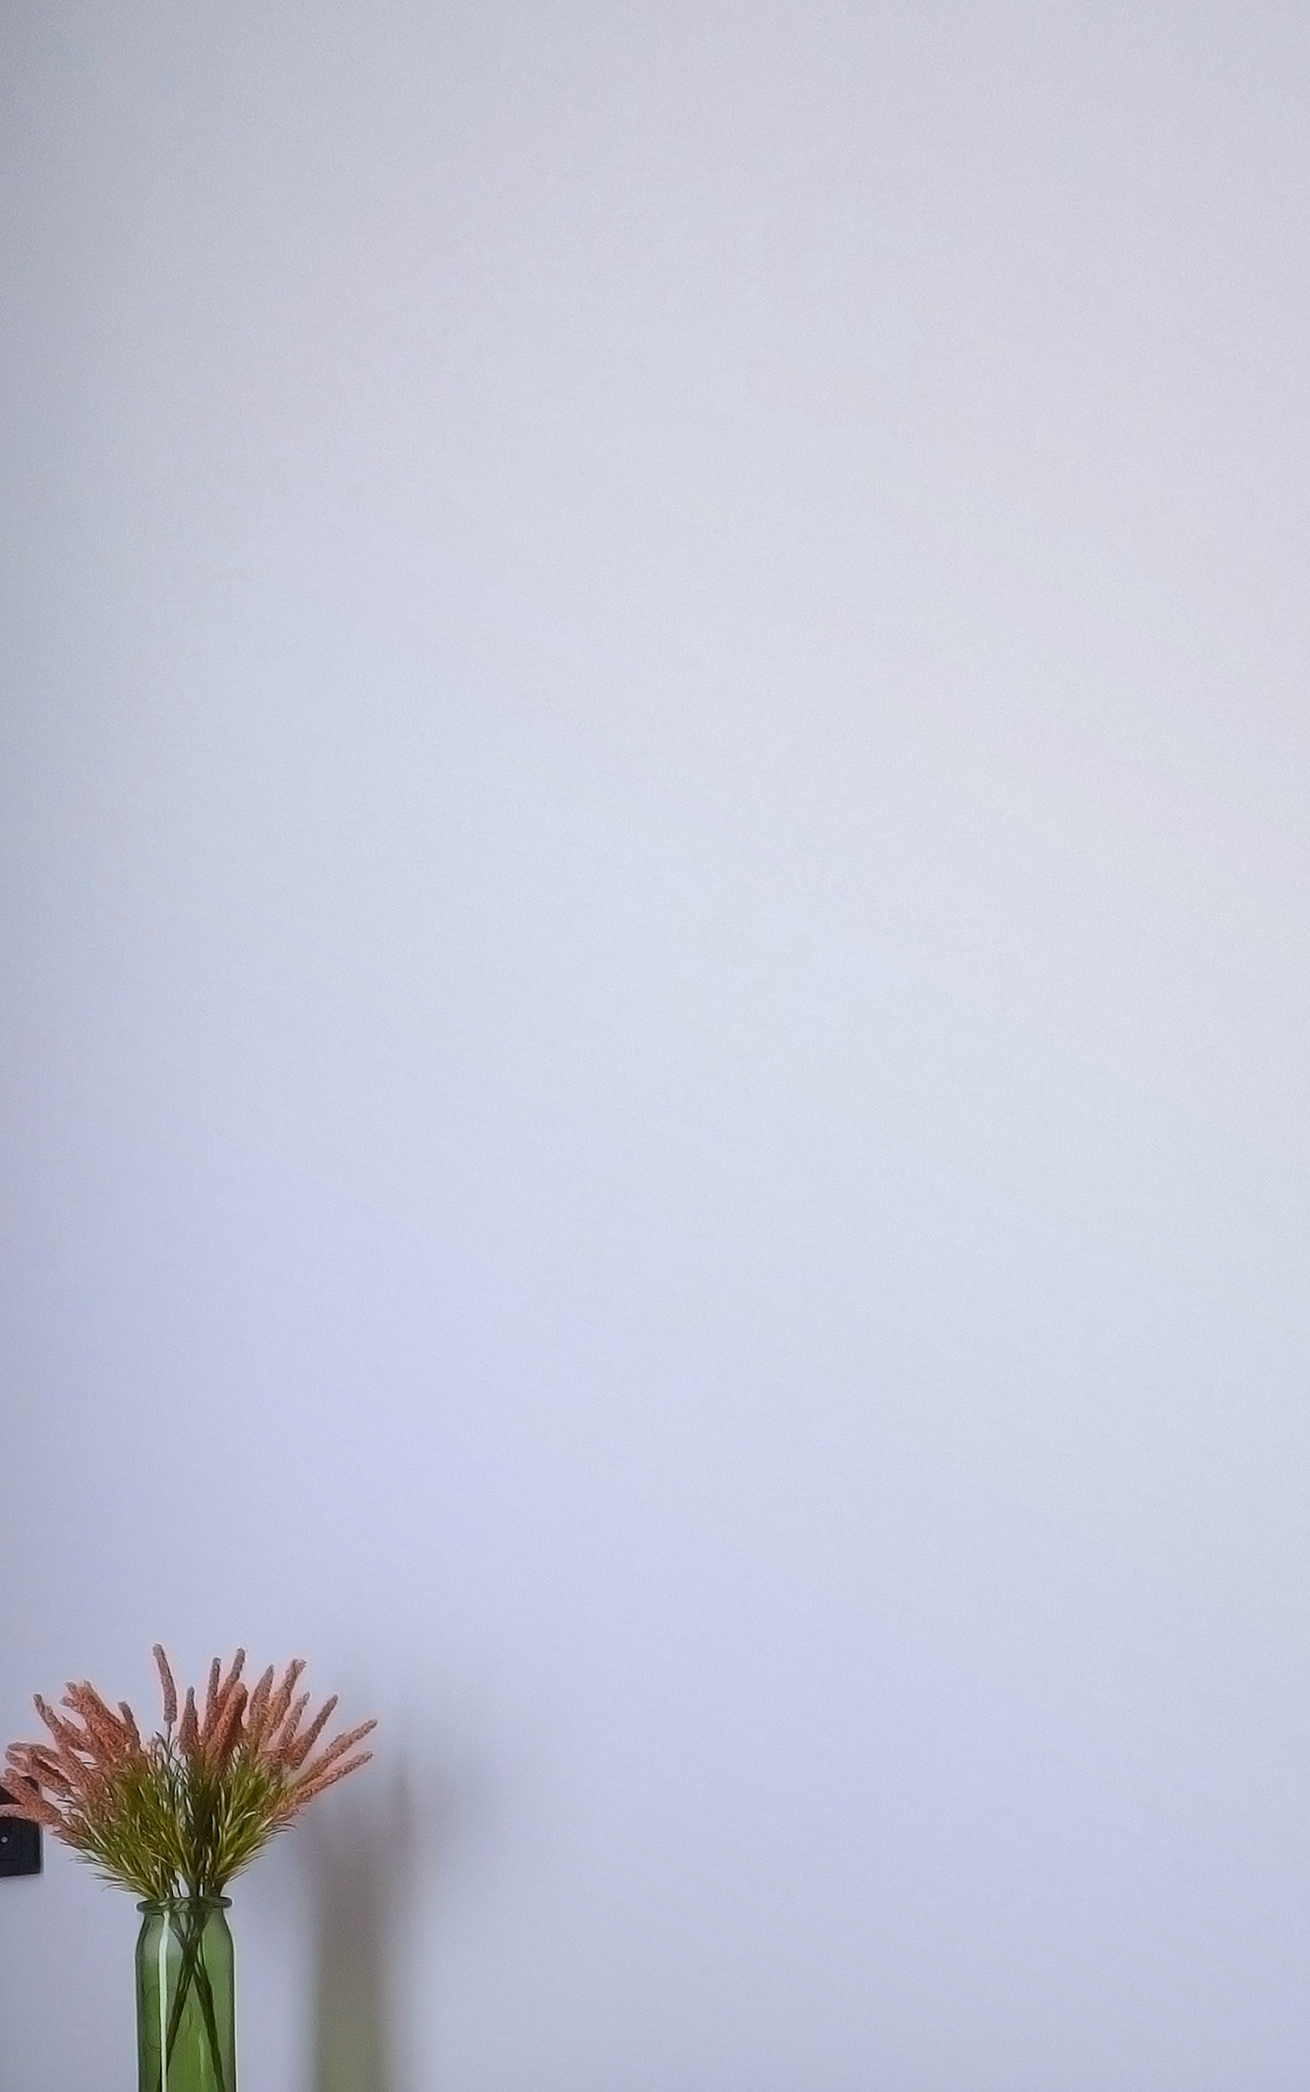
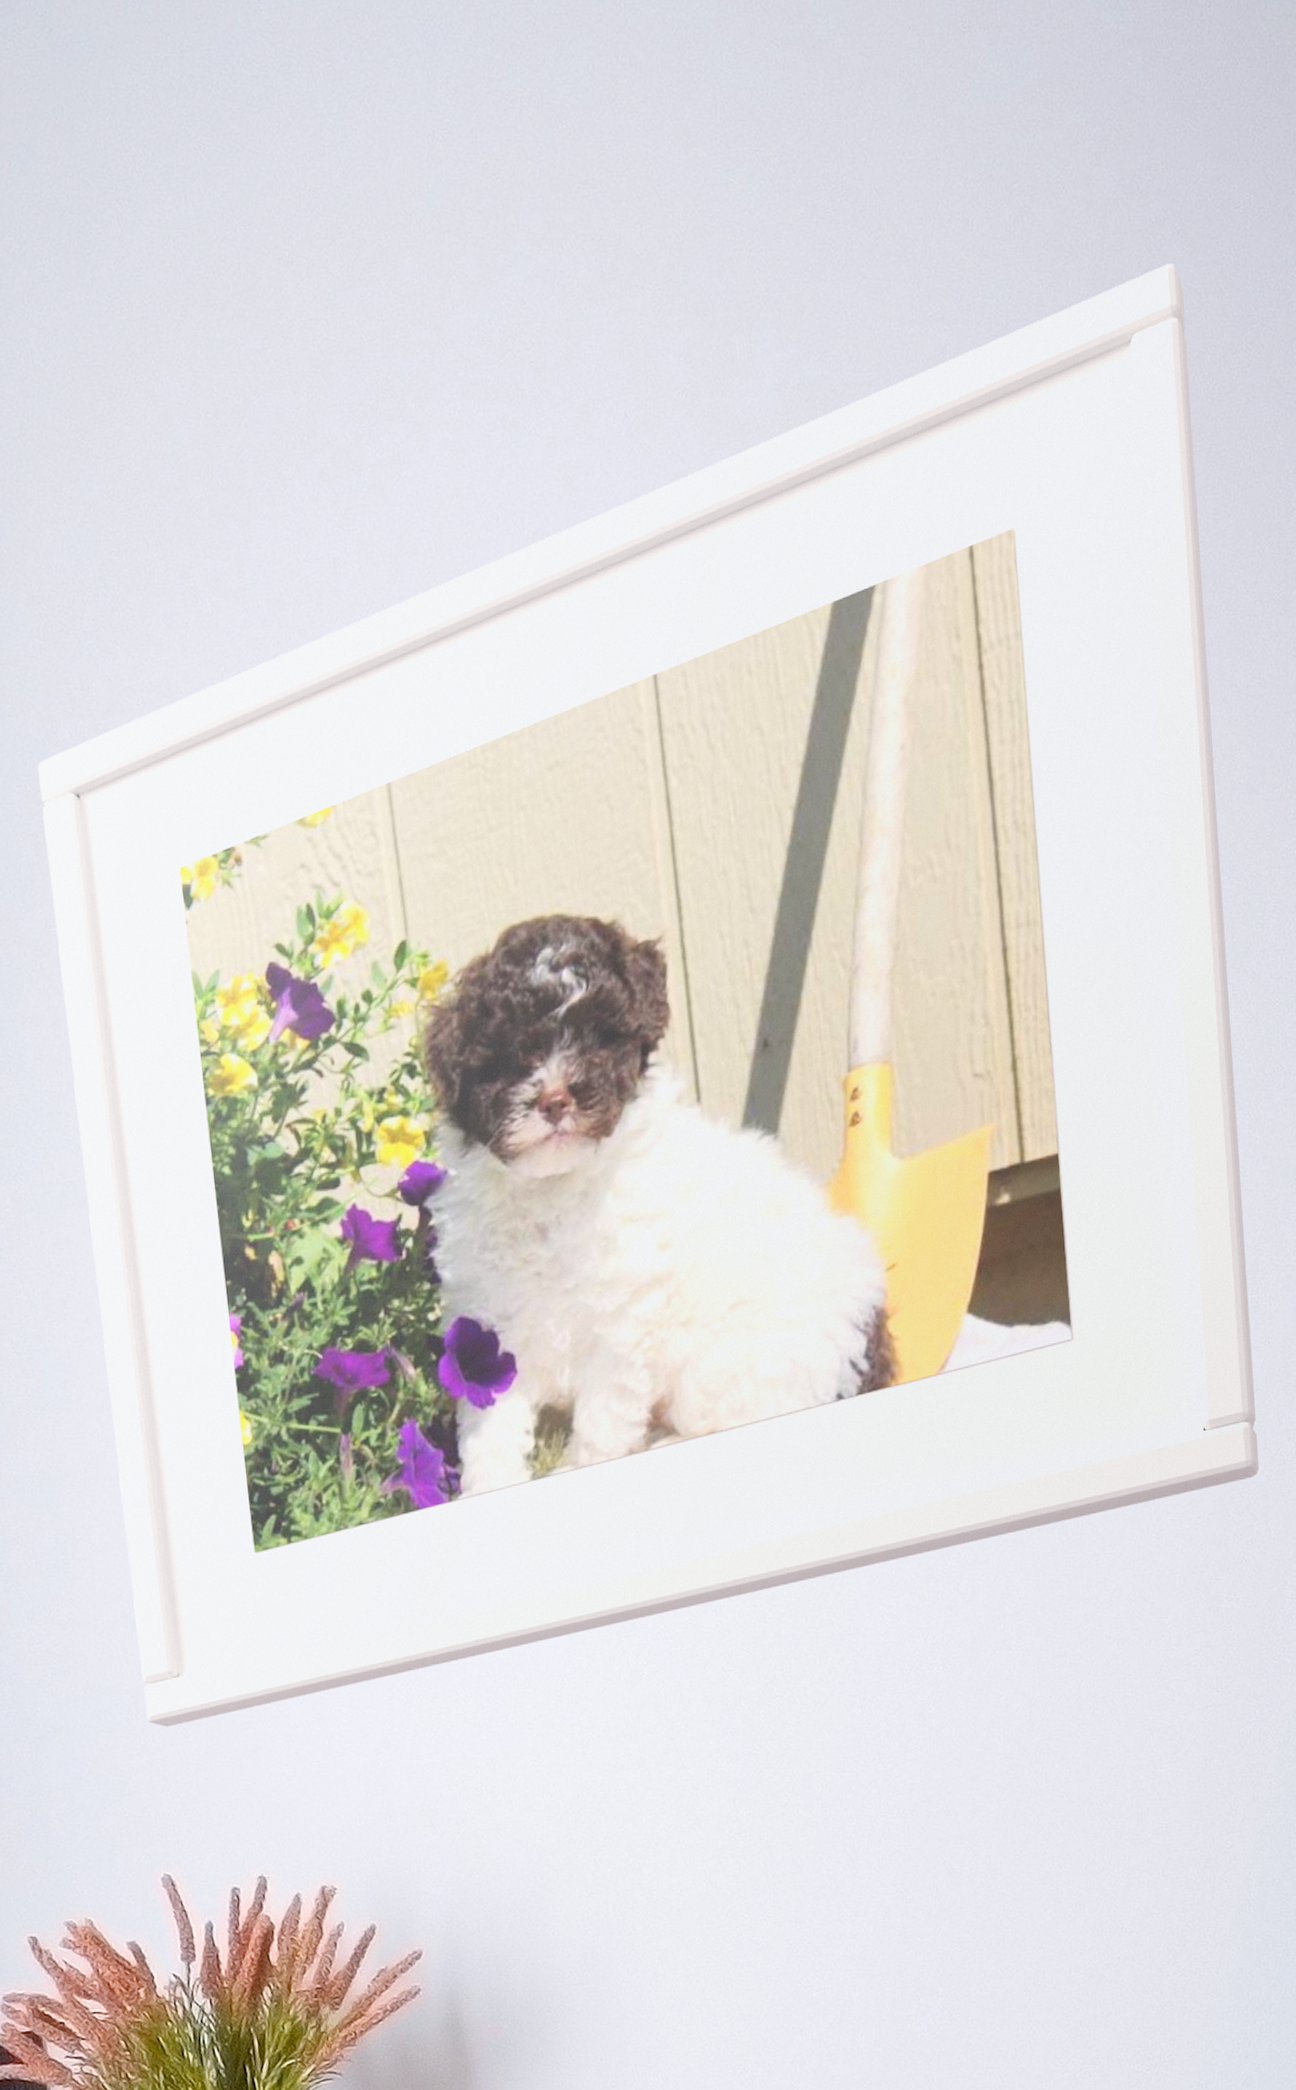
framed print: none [129,108,1272,1515] -> present [38,263,1260,1728]

